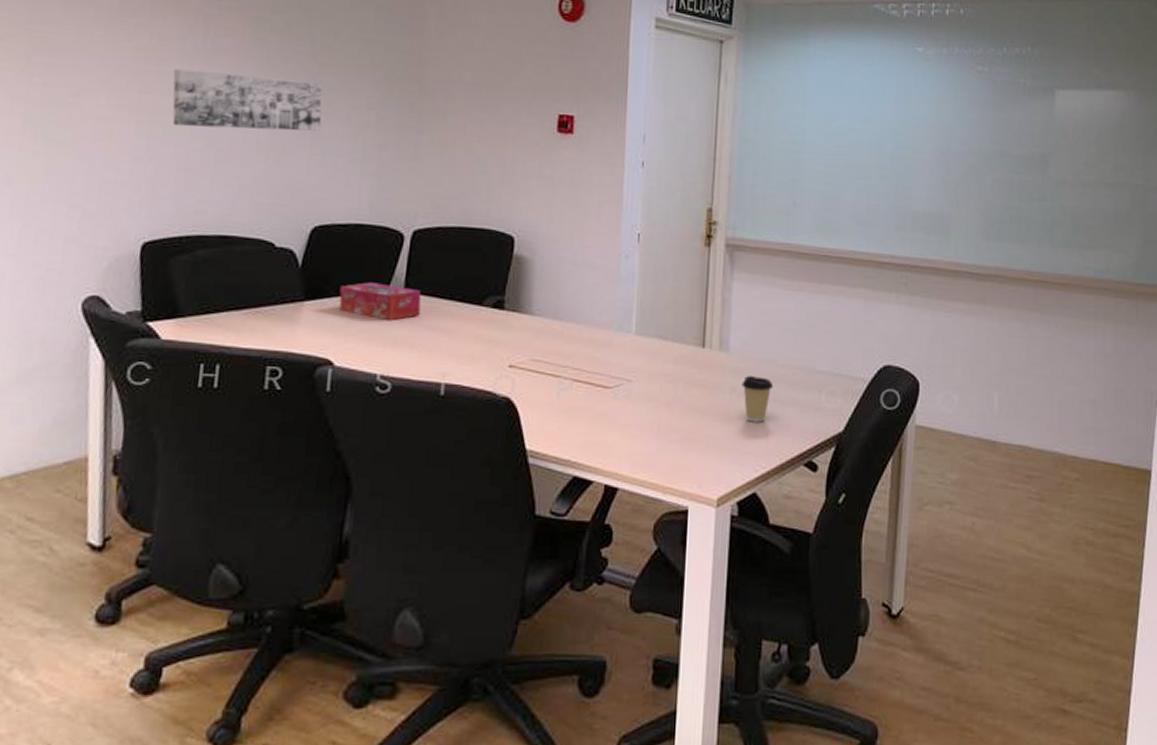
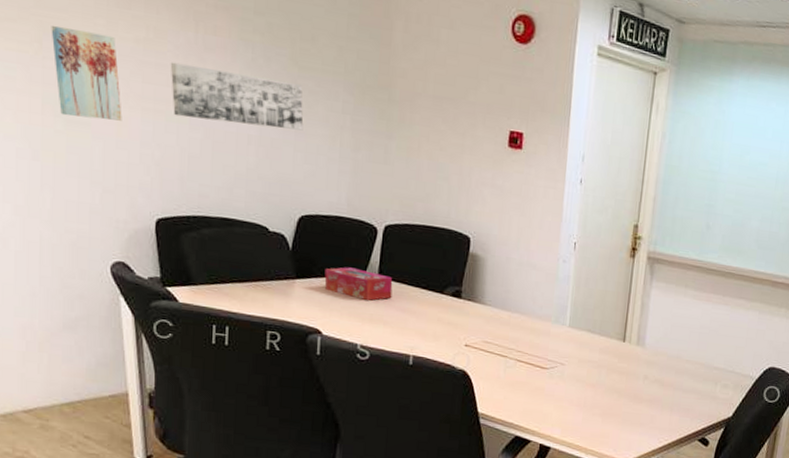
wall art: none [42,39,114,136] -> present [51,25,122,121]
coffee cup: present [741,376,774,422] -> none [653,367,679,405]

